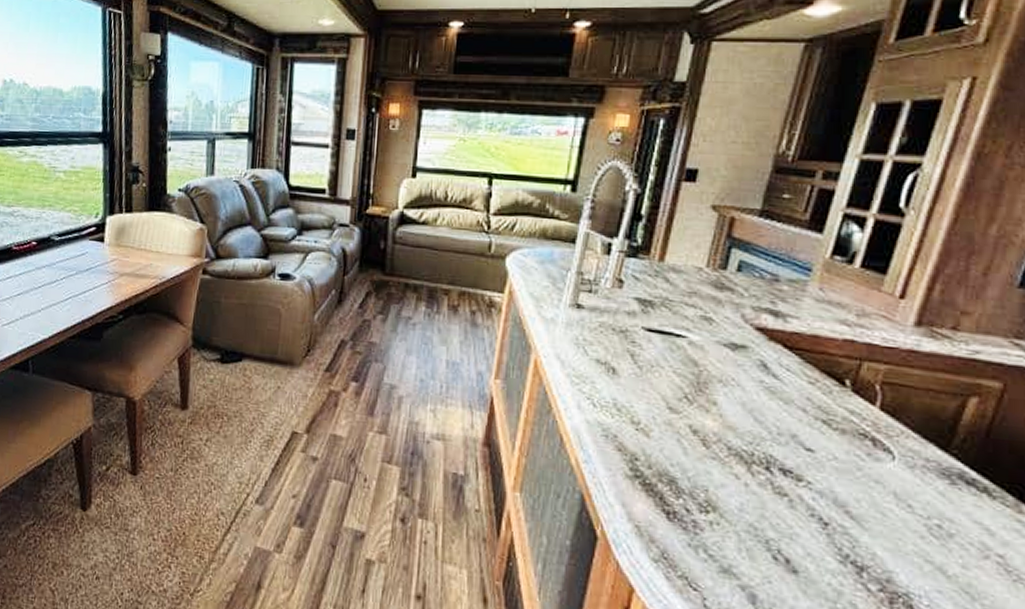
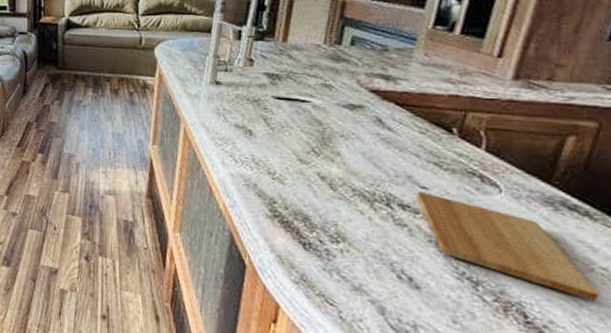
cutting board: none [799,453,994,595] -> present [415,191,600,301]

